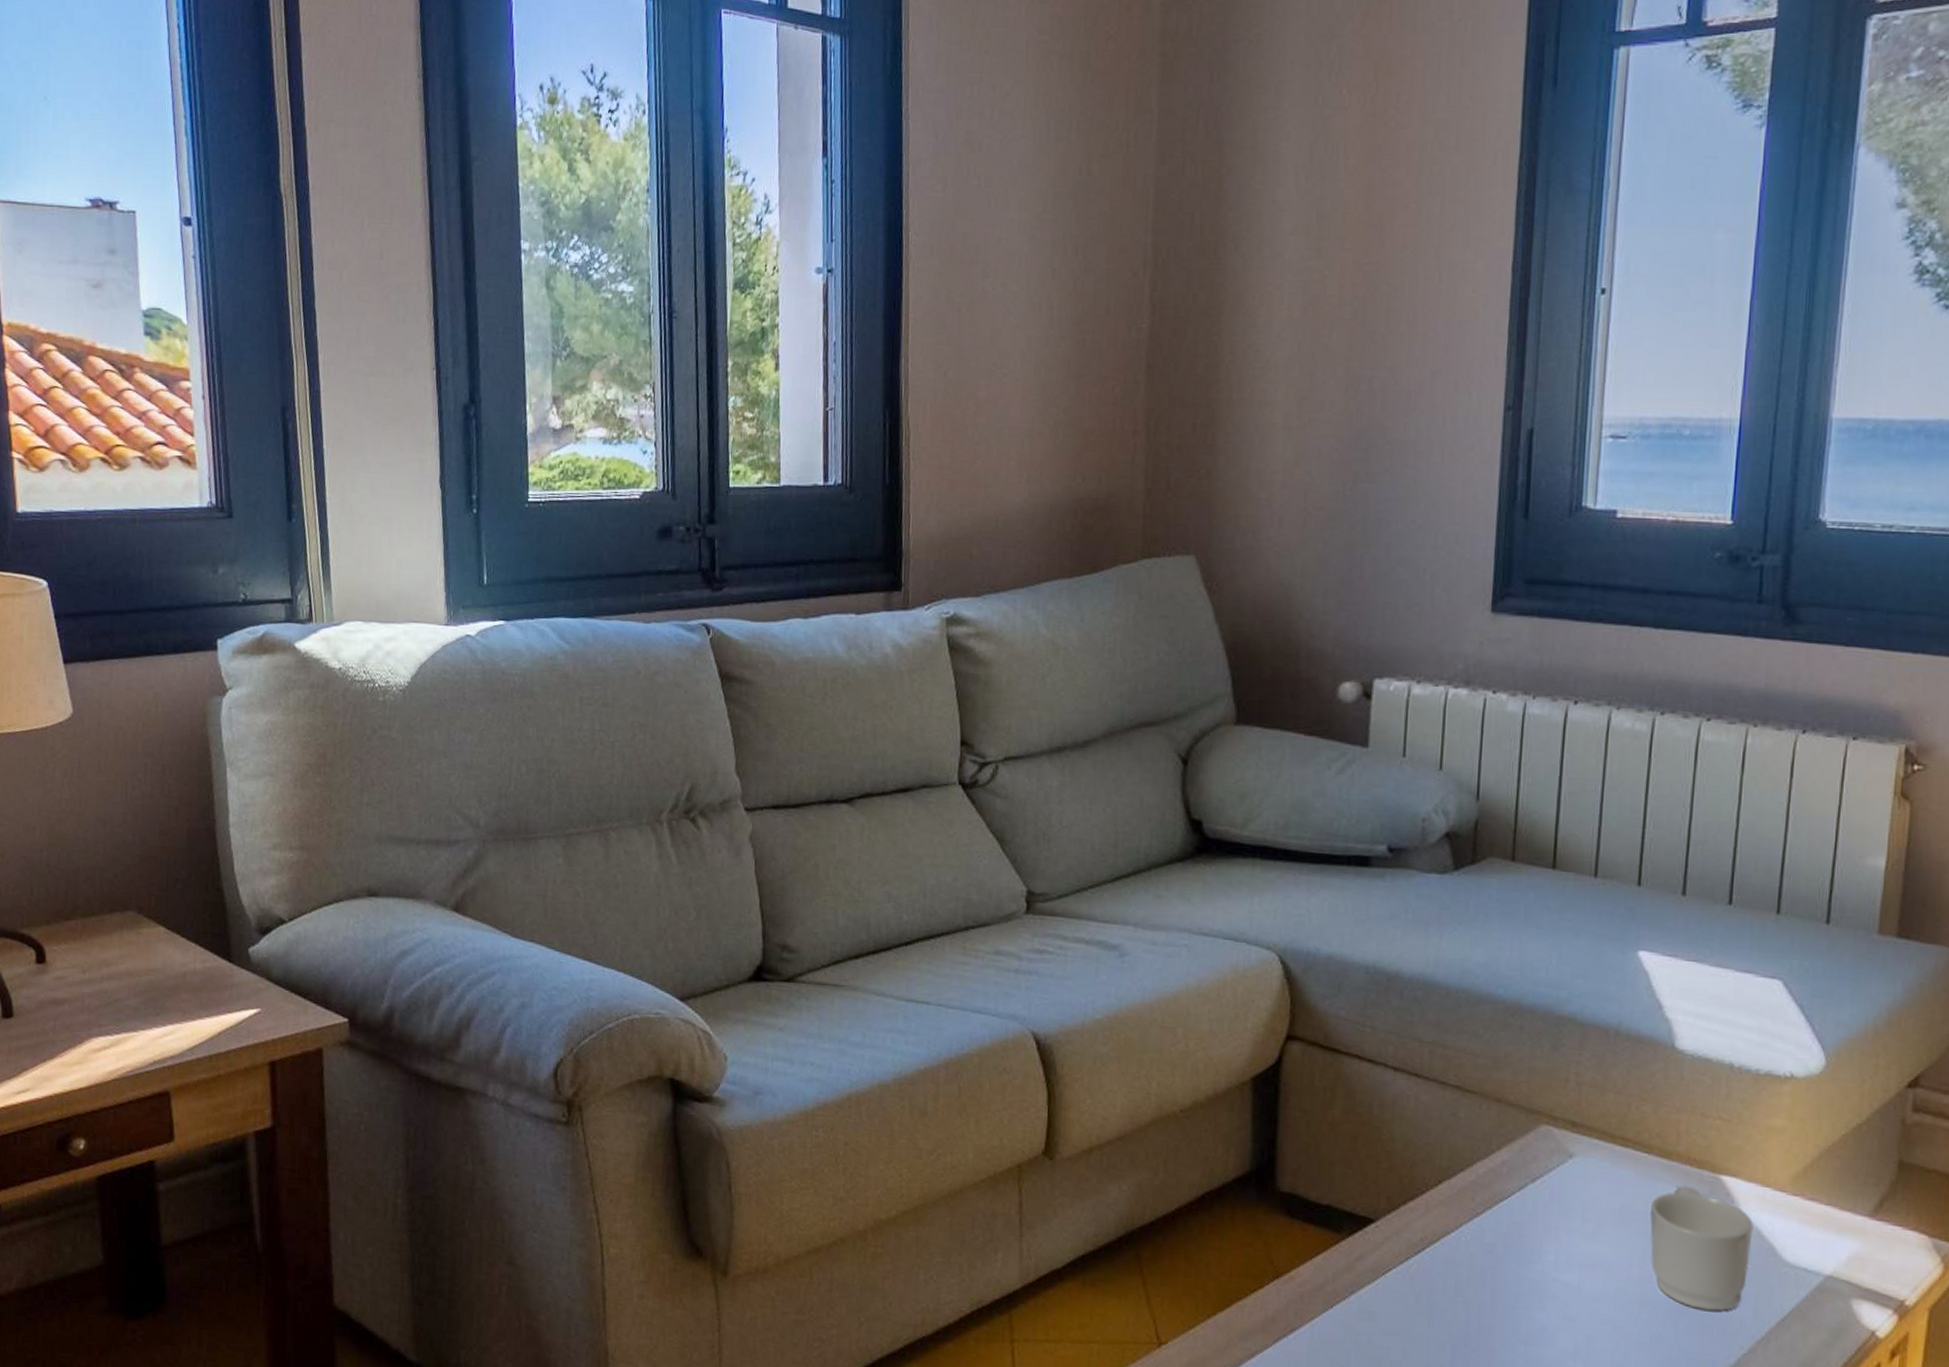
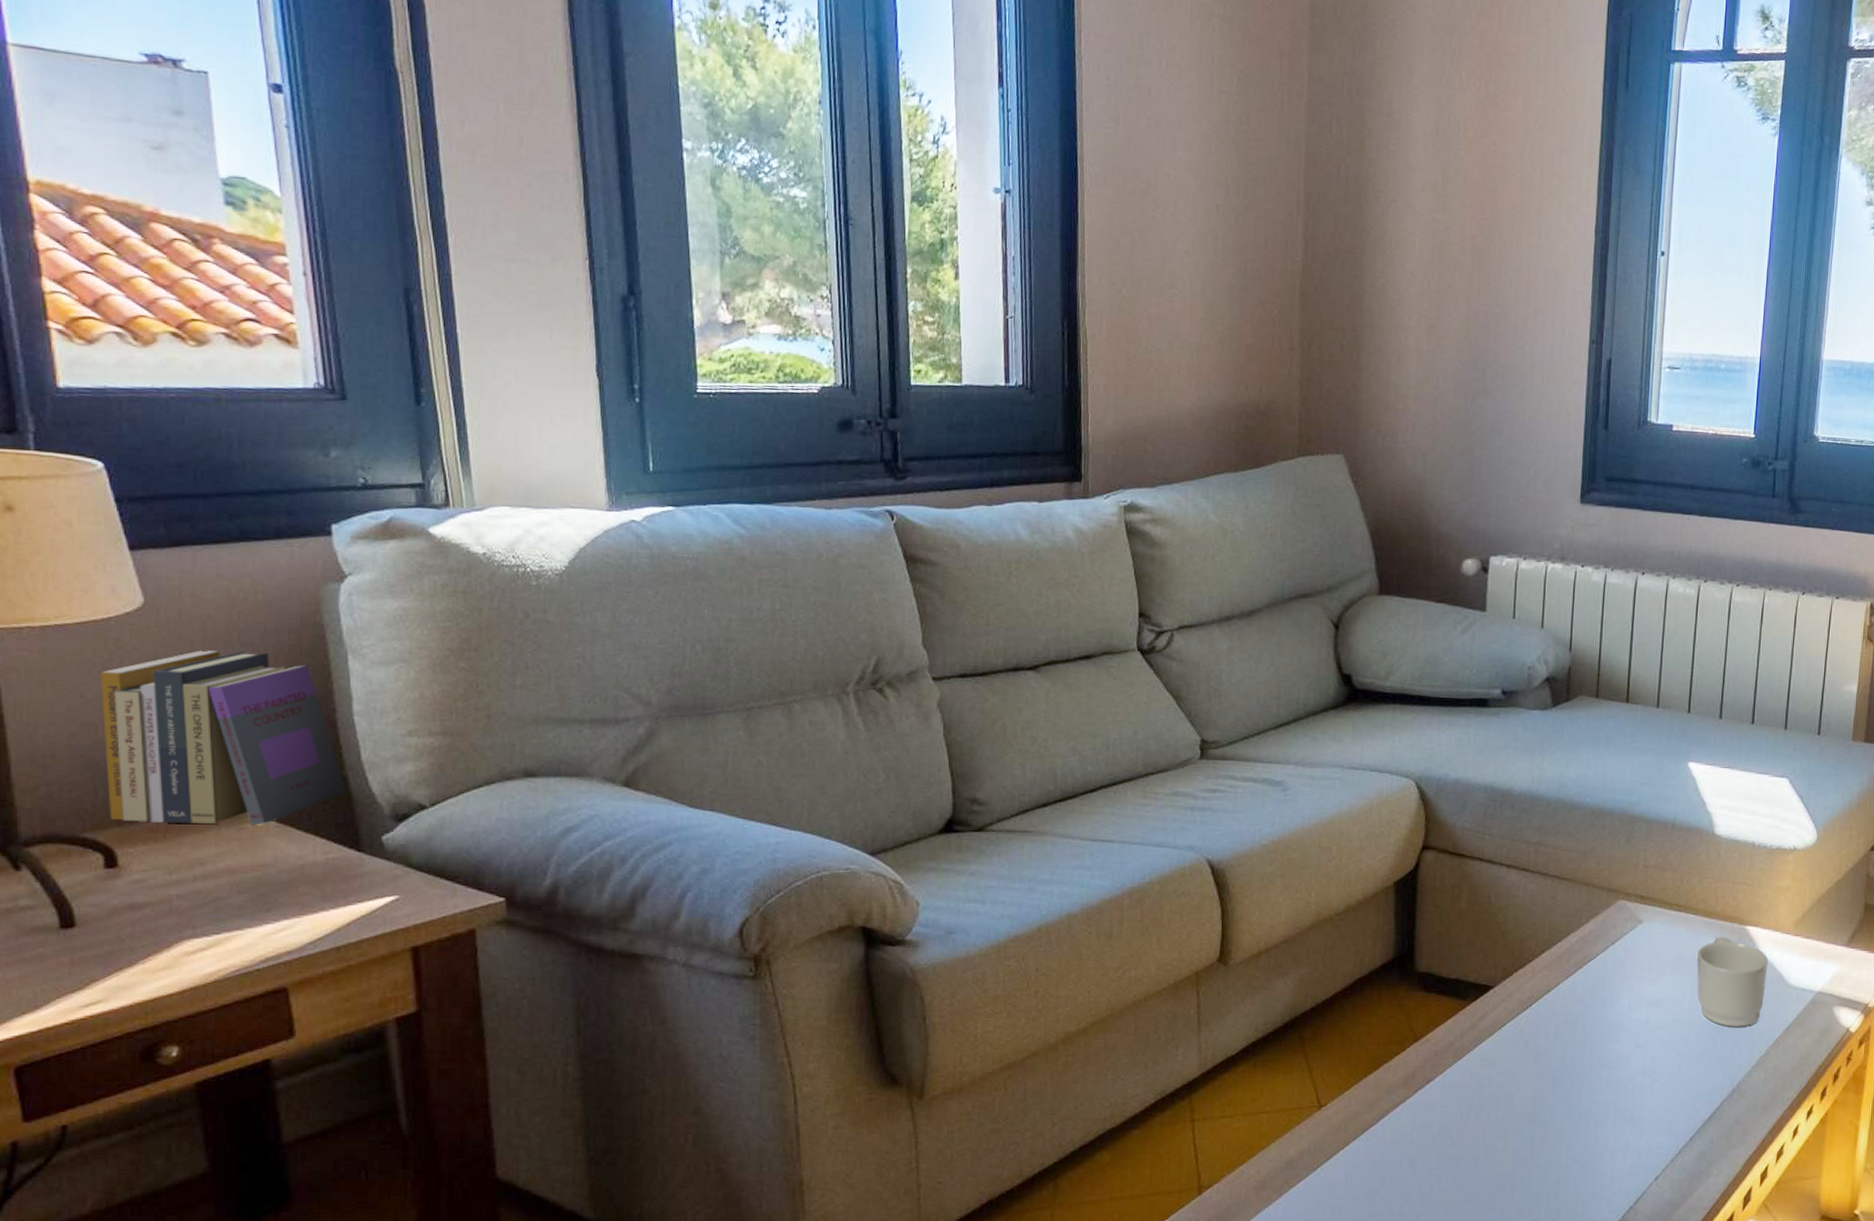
books: none [38,759,222,931] -> present [100,650,347,825]

